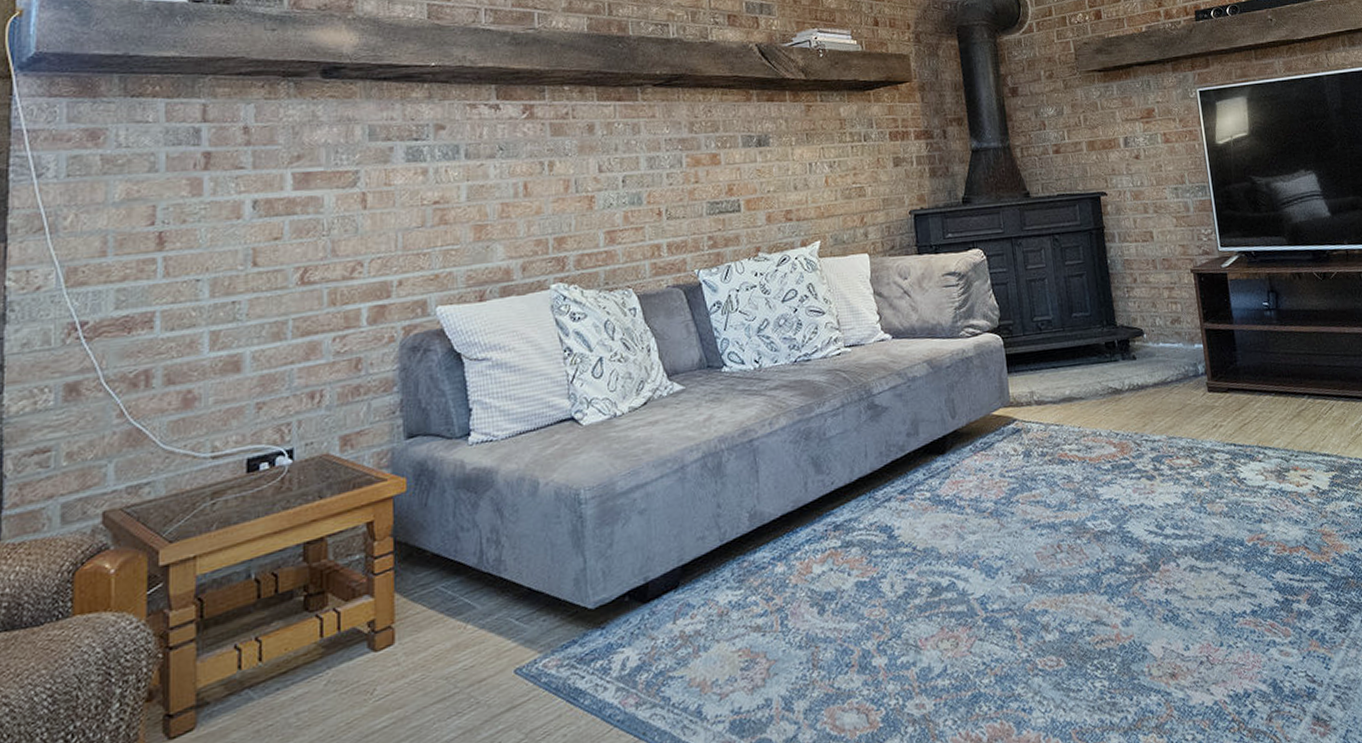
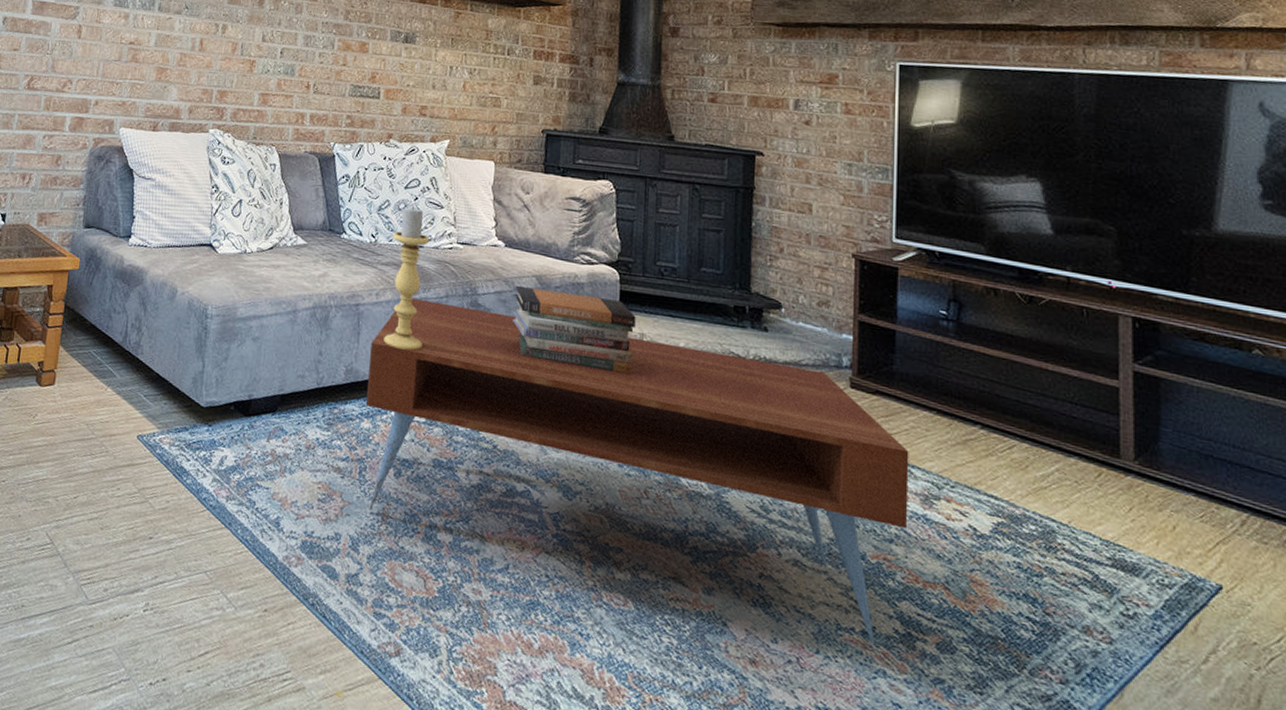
coffee table: none [772,383,1270,661] -> present [365,297,909,647]
candle holder: none [777,318,826,477] -> present [383,205,429,351]
book stack: none [908,365,1028,447] -> present [512,286,636,375]

